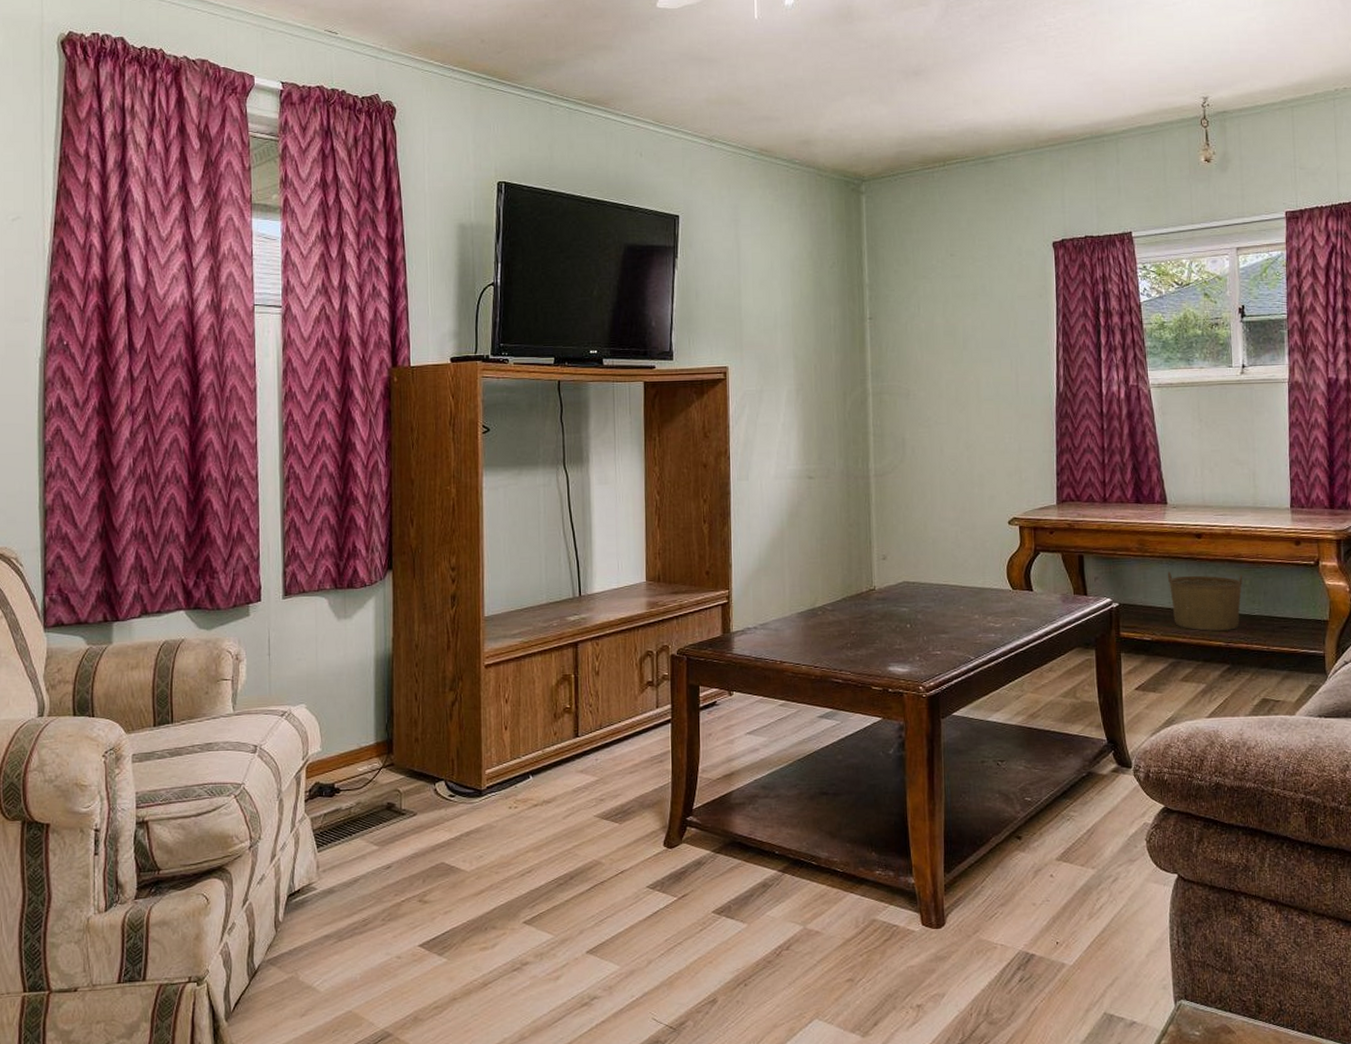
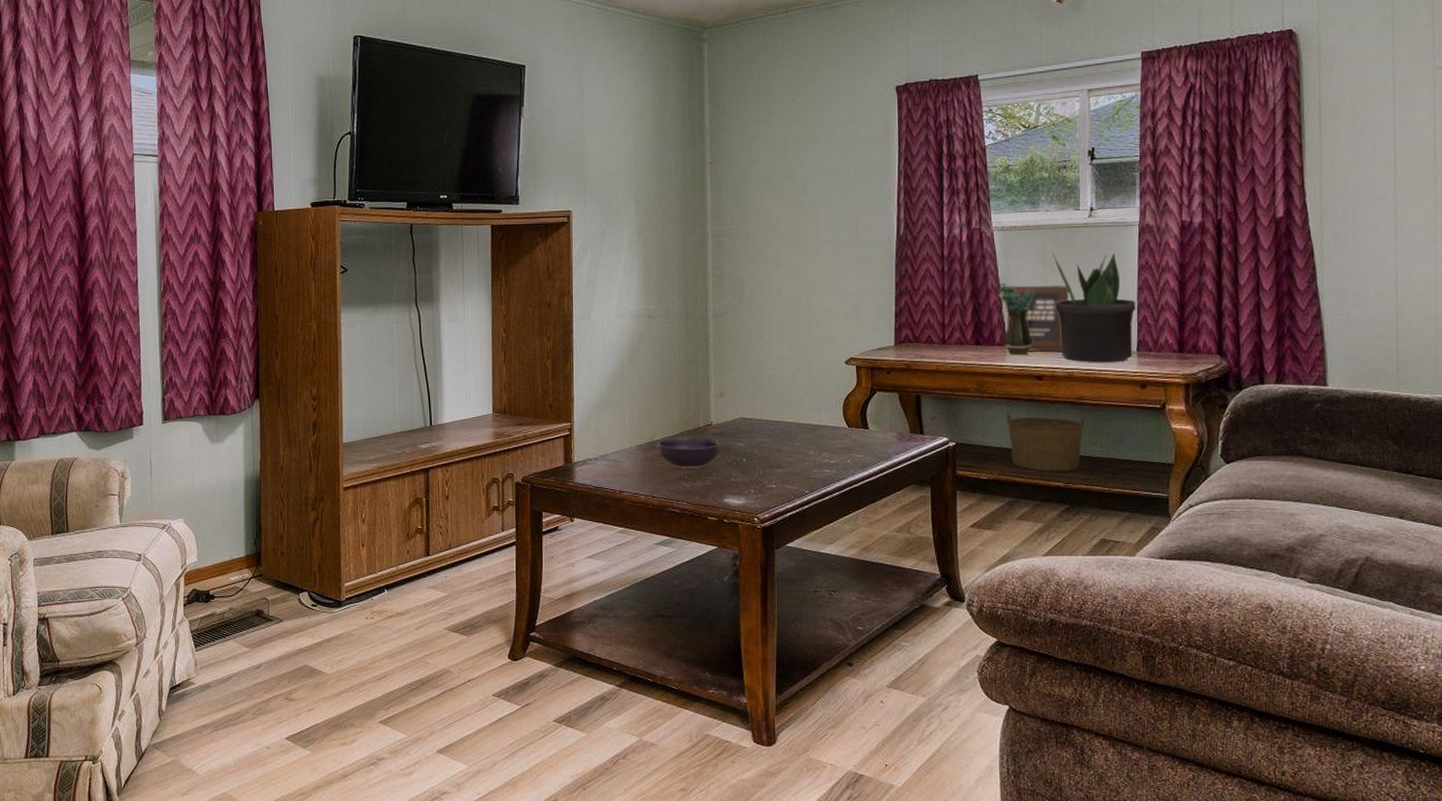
bowl: none [819,603,883,637] -> present [657,438,720,469]
vase: none [1154,438,1191,514] -> present [996,281,1034,356]
picture frame: none [1165,442,1225,509] -> present [1006,285,1069,352]
planter: none [1208,409,1288,521] -> present [1053,253,1136,364]

